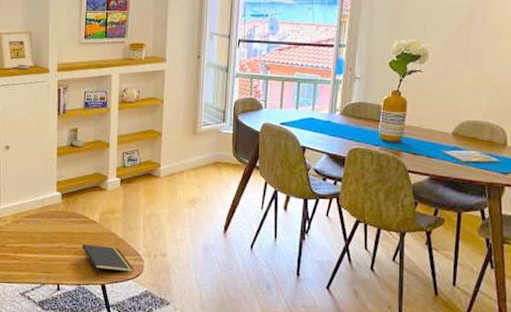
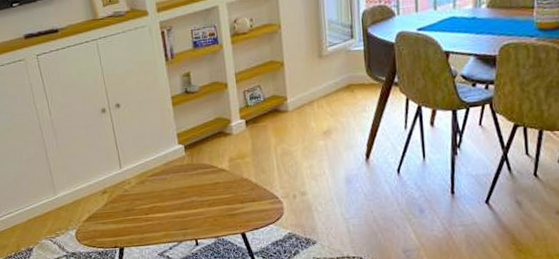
notepad: present [82,244,133,277] -> none [214,193,273,226]

